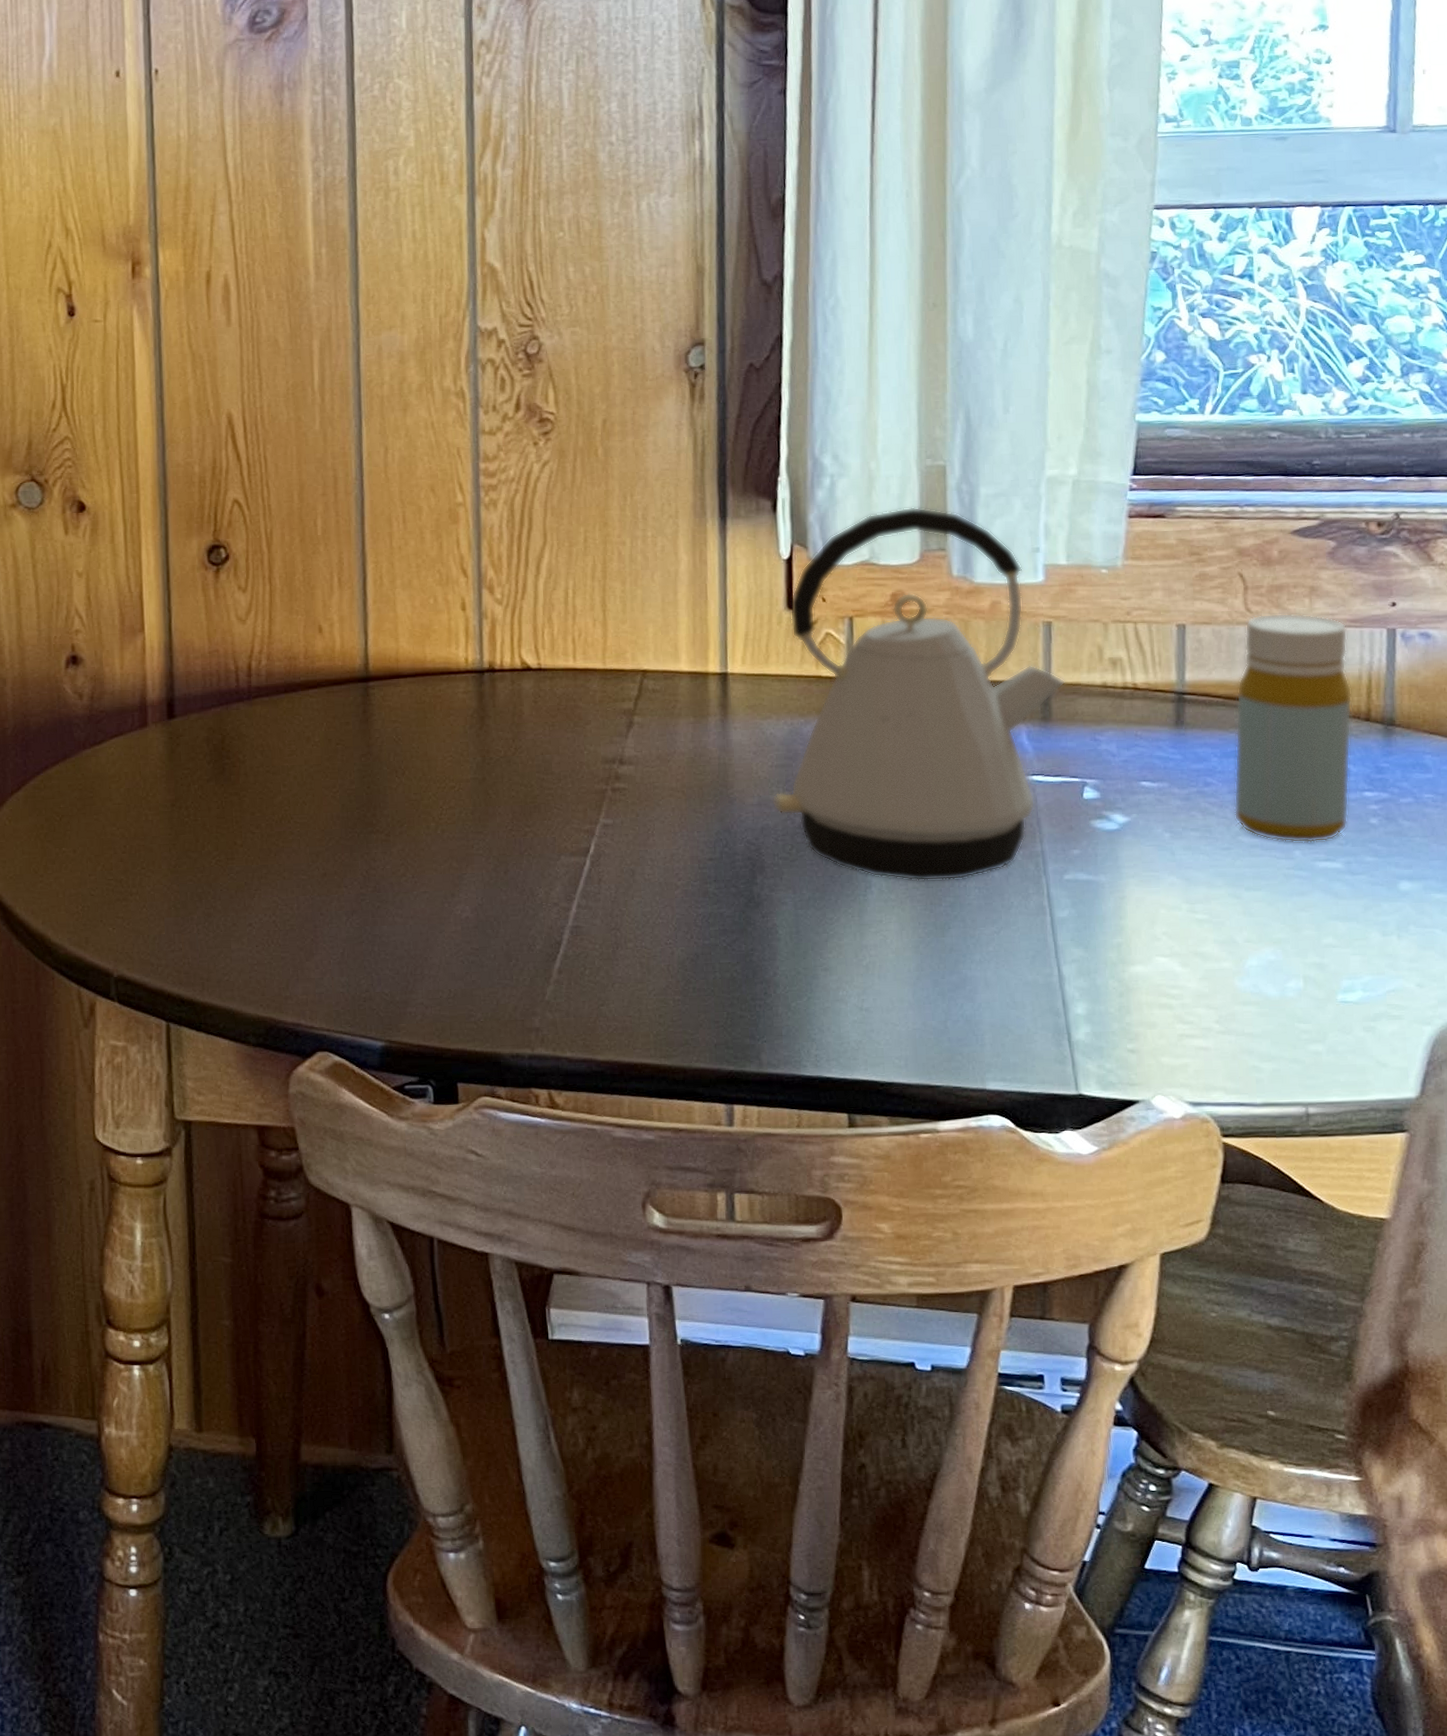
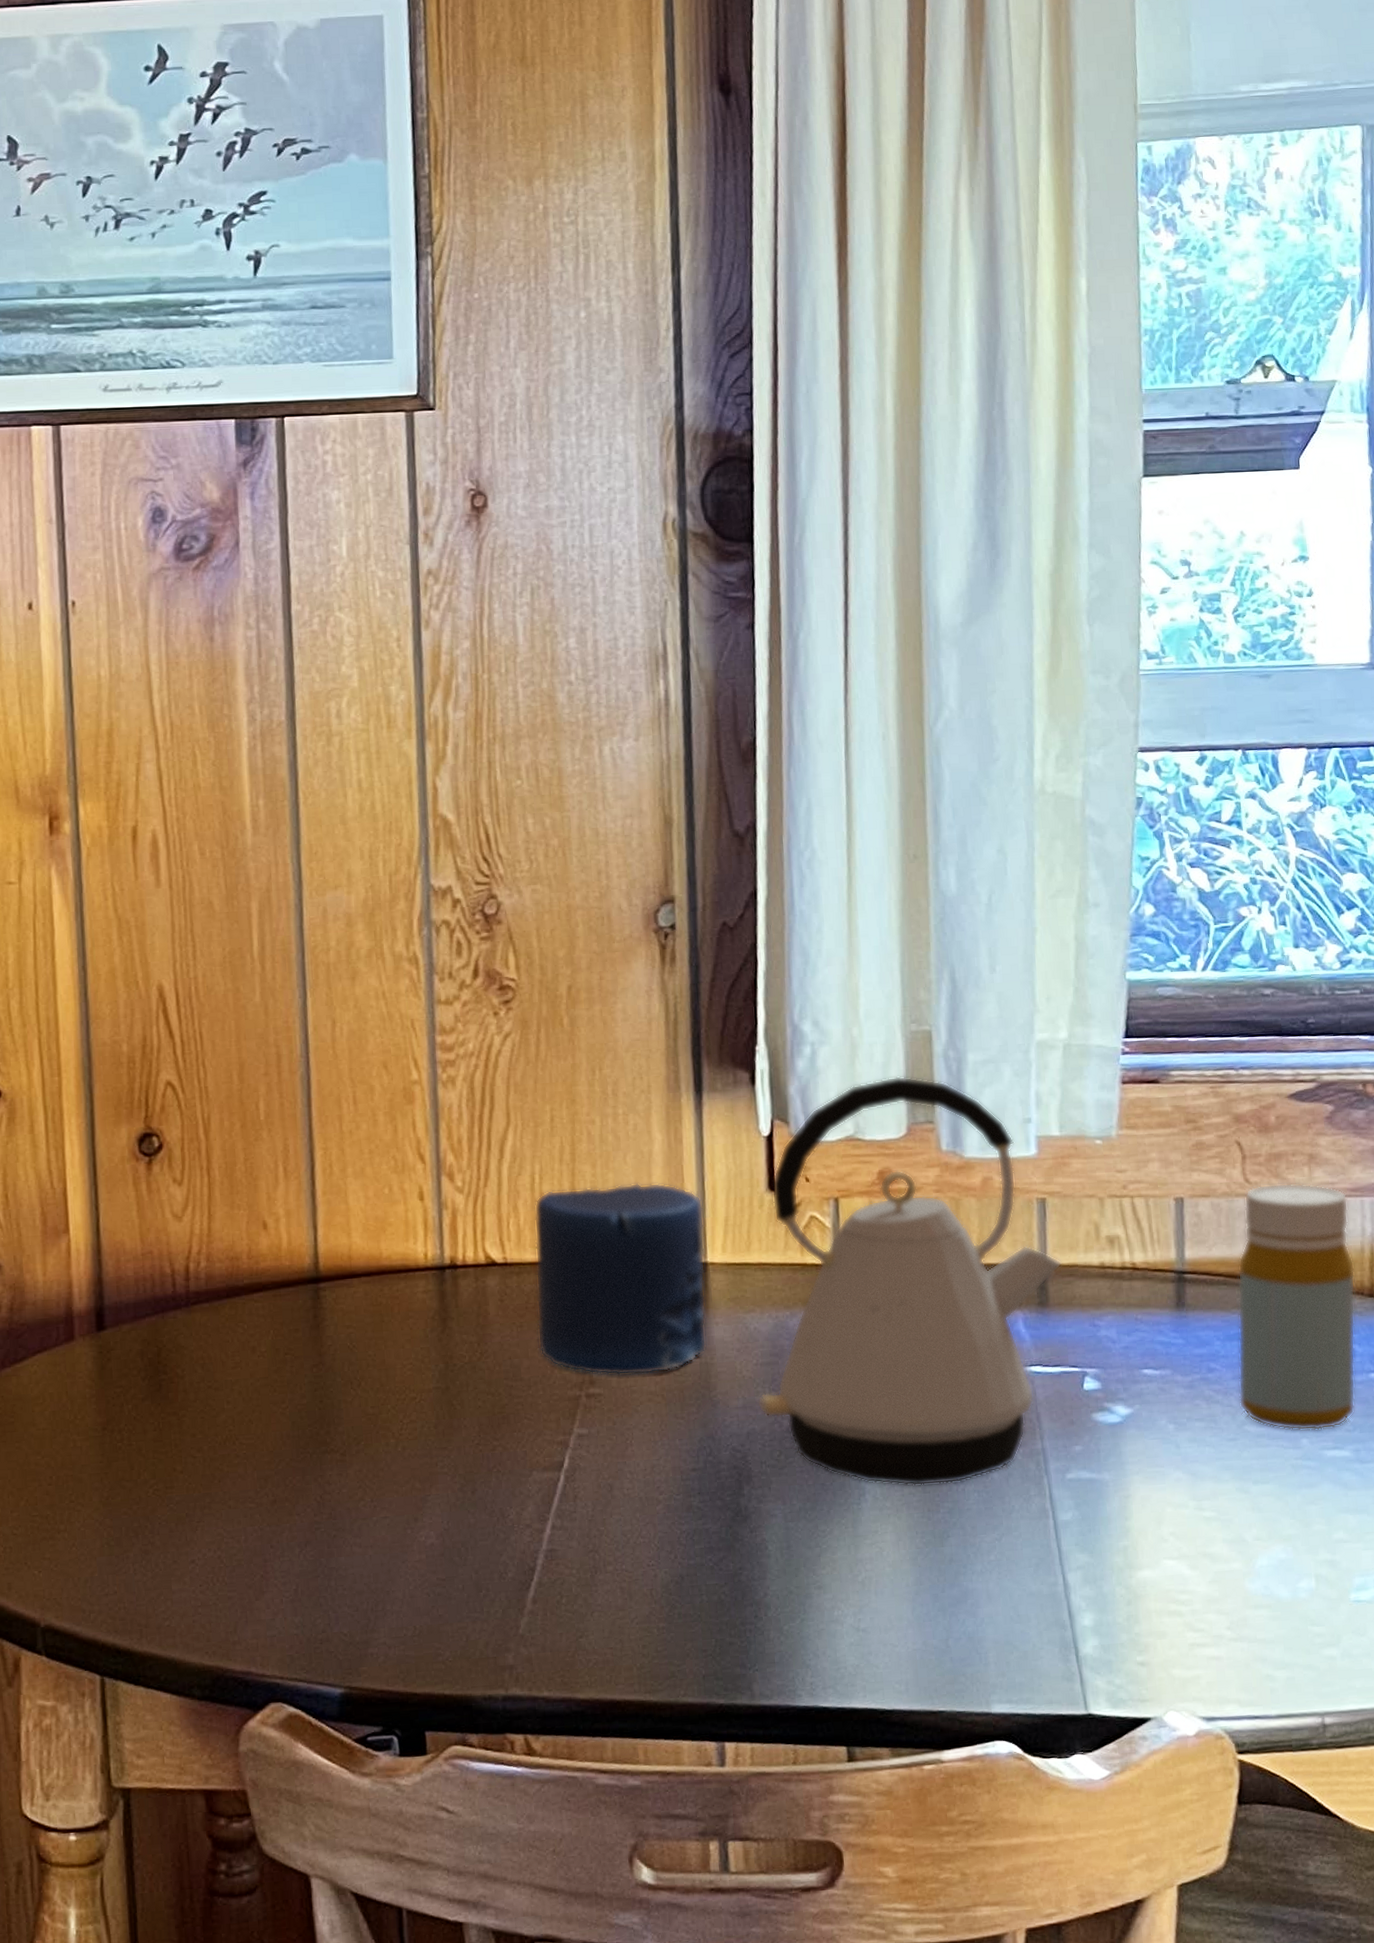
candle: none [567,599,726,773] -> present [534,1182,707,1376]

